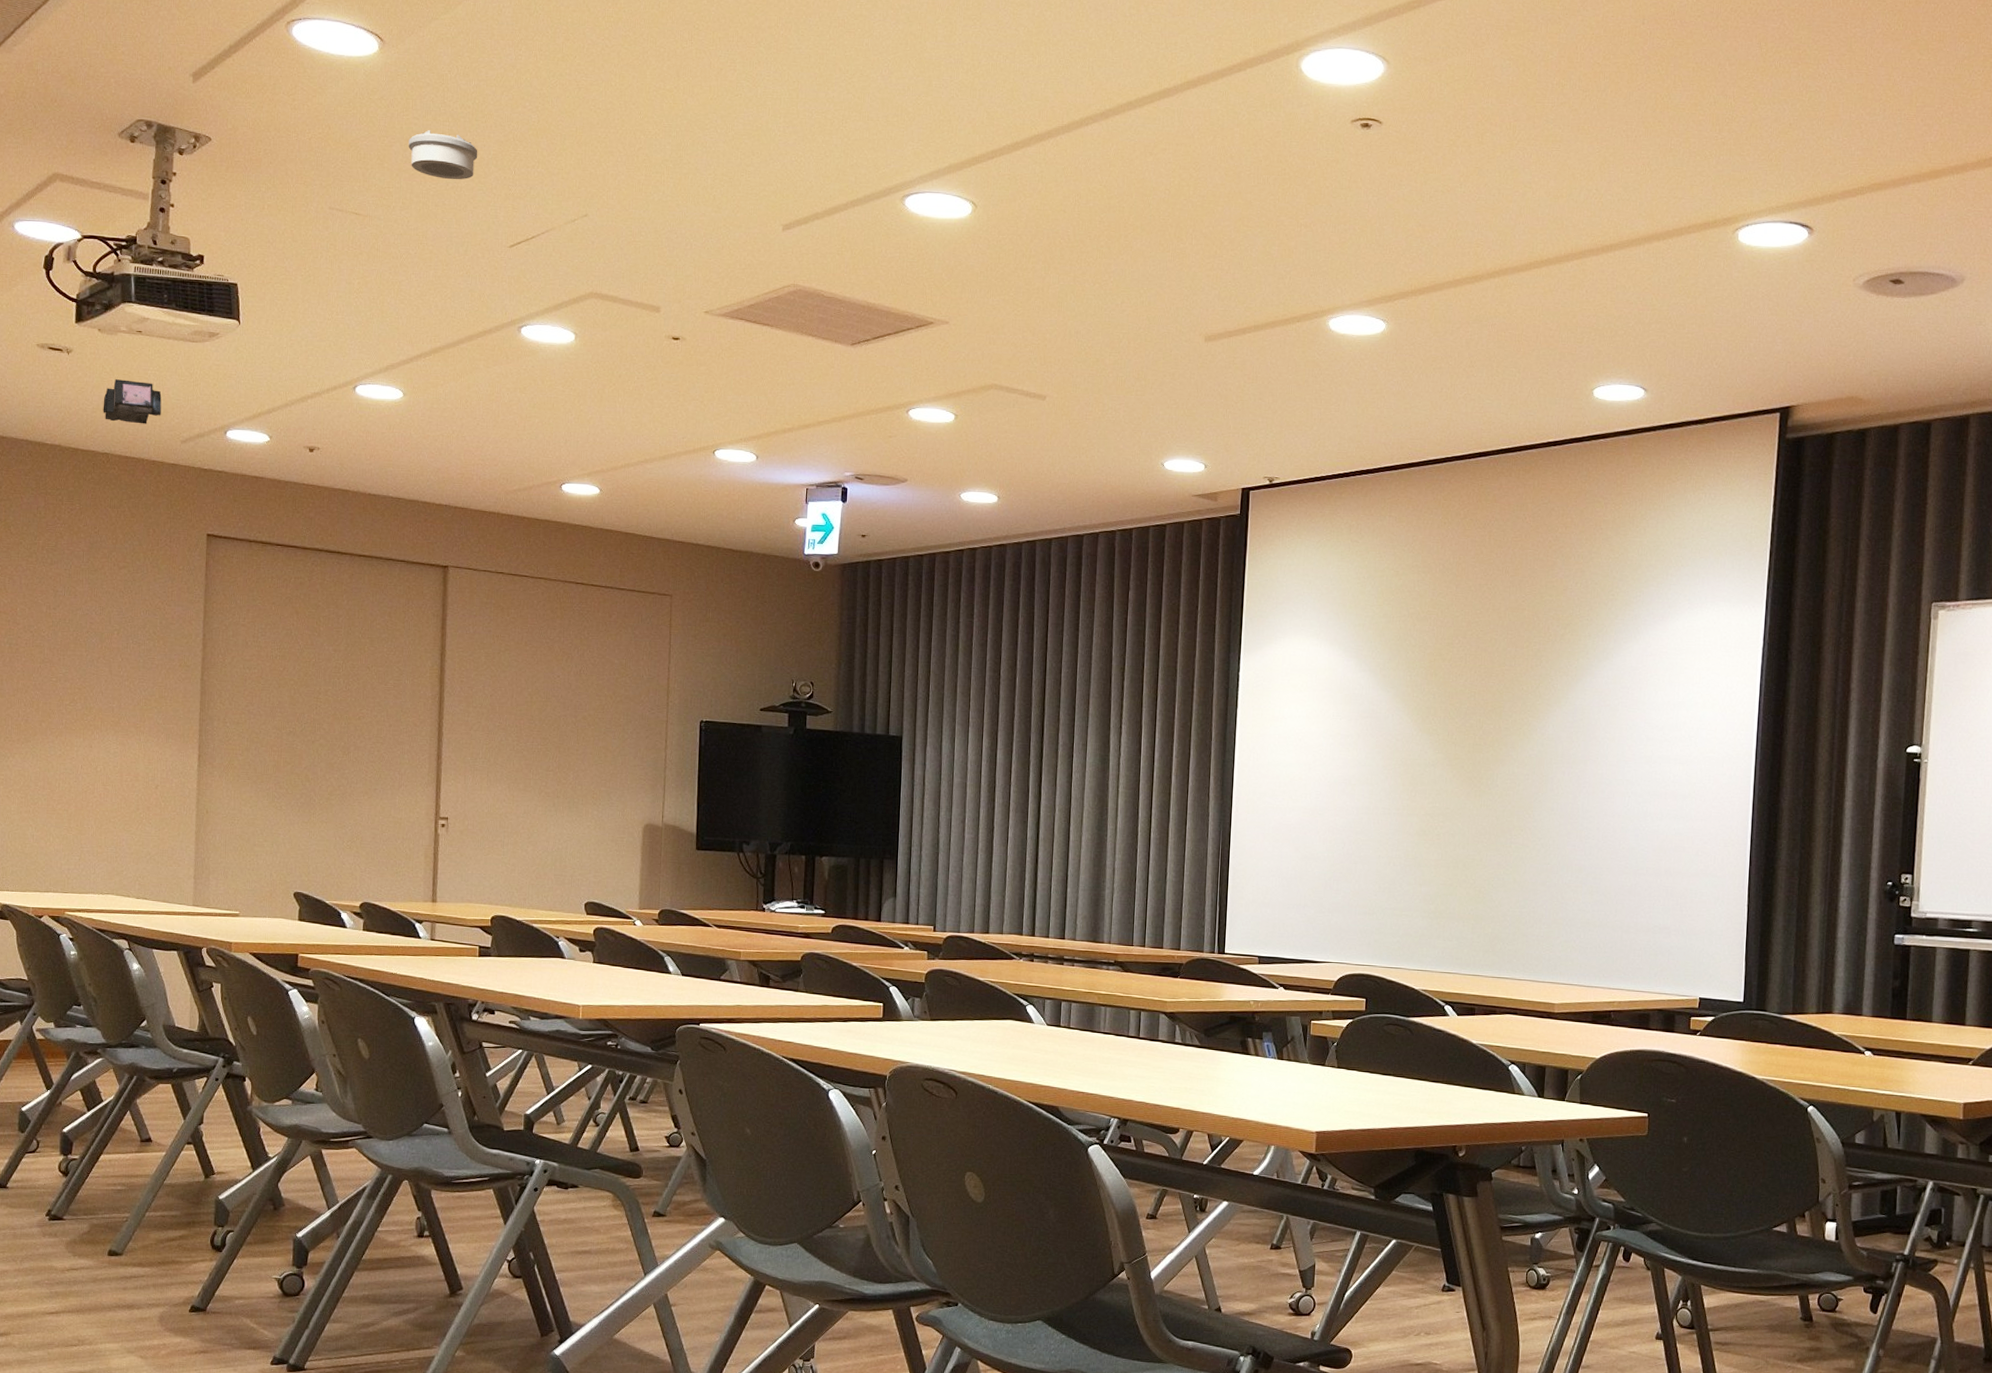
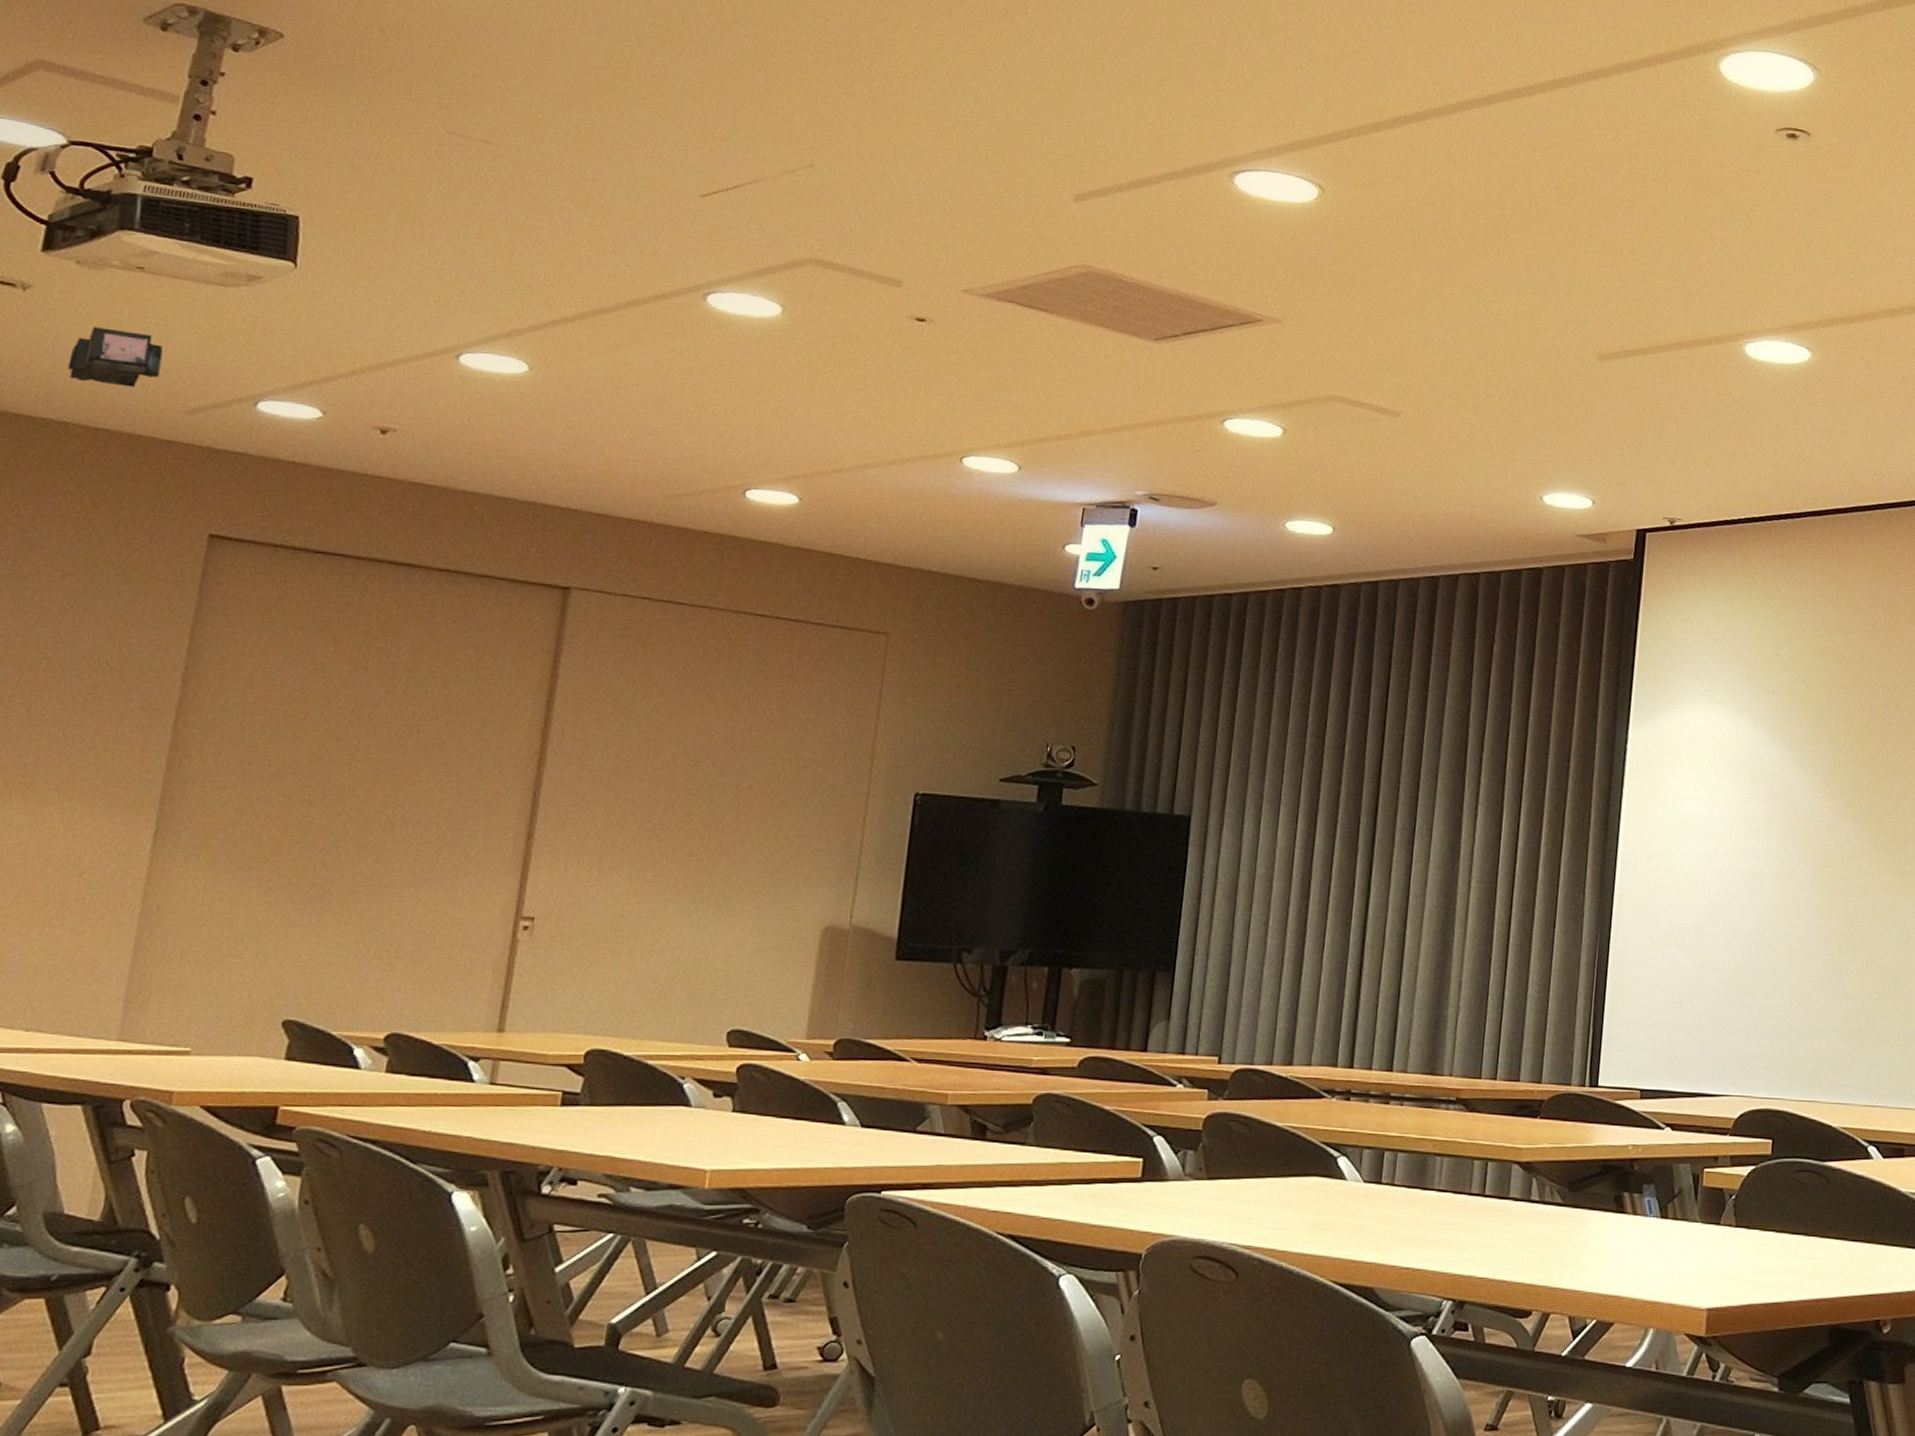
smoke detector: present [408,130,478,180] -> none [570,49,669,112]

